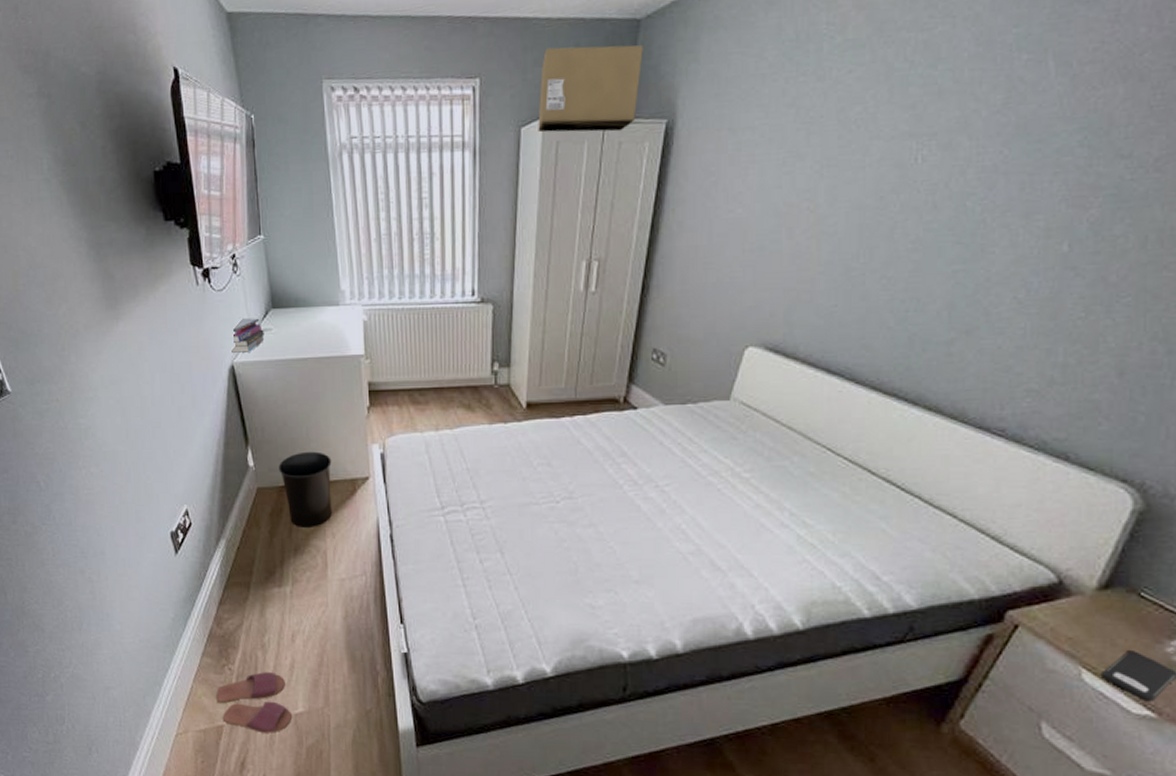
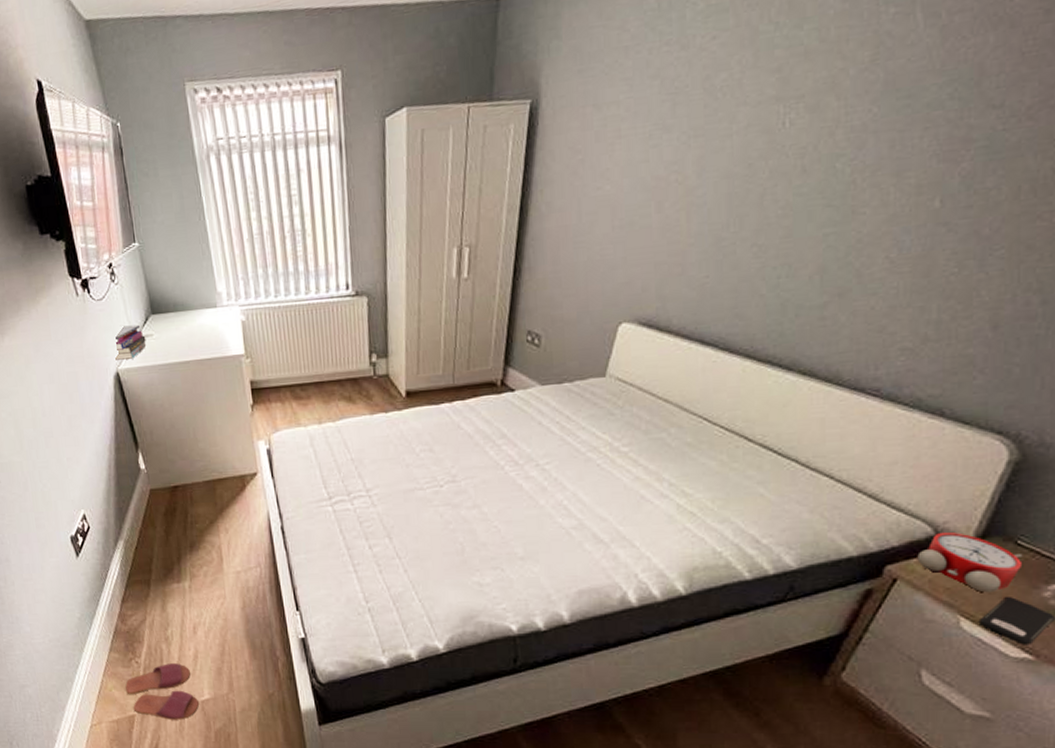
waste bin: present [278,451,332,527] -> none [169,451,224,525]
box: present [538,45,643,133] -> none [401,25,504,122]
alarm clock: none [1039,579,1147,645] -> present [917,531,1023,593]

